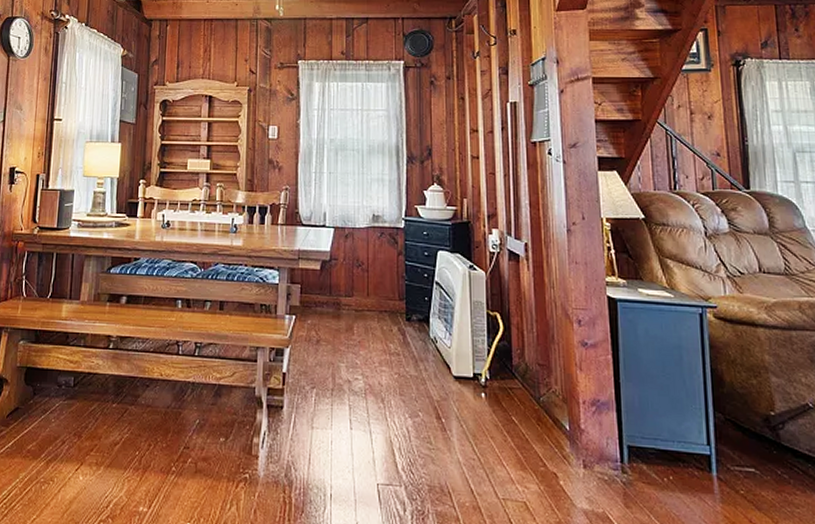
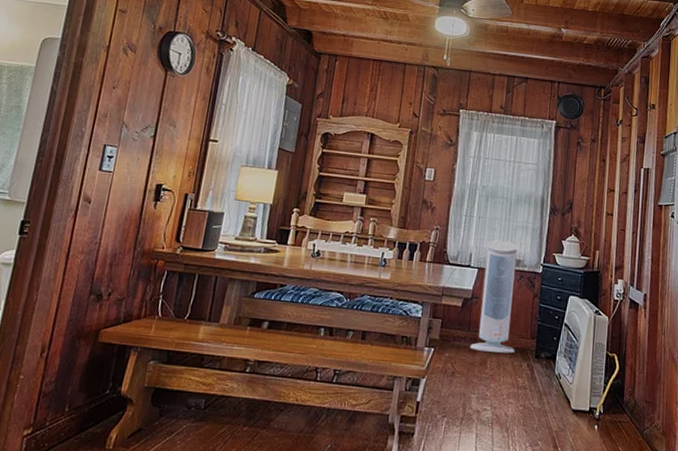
air purifier: none [333,196,383,317] -> present [470,240,518,354]

